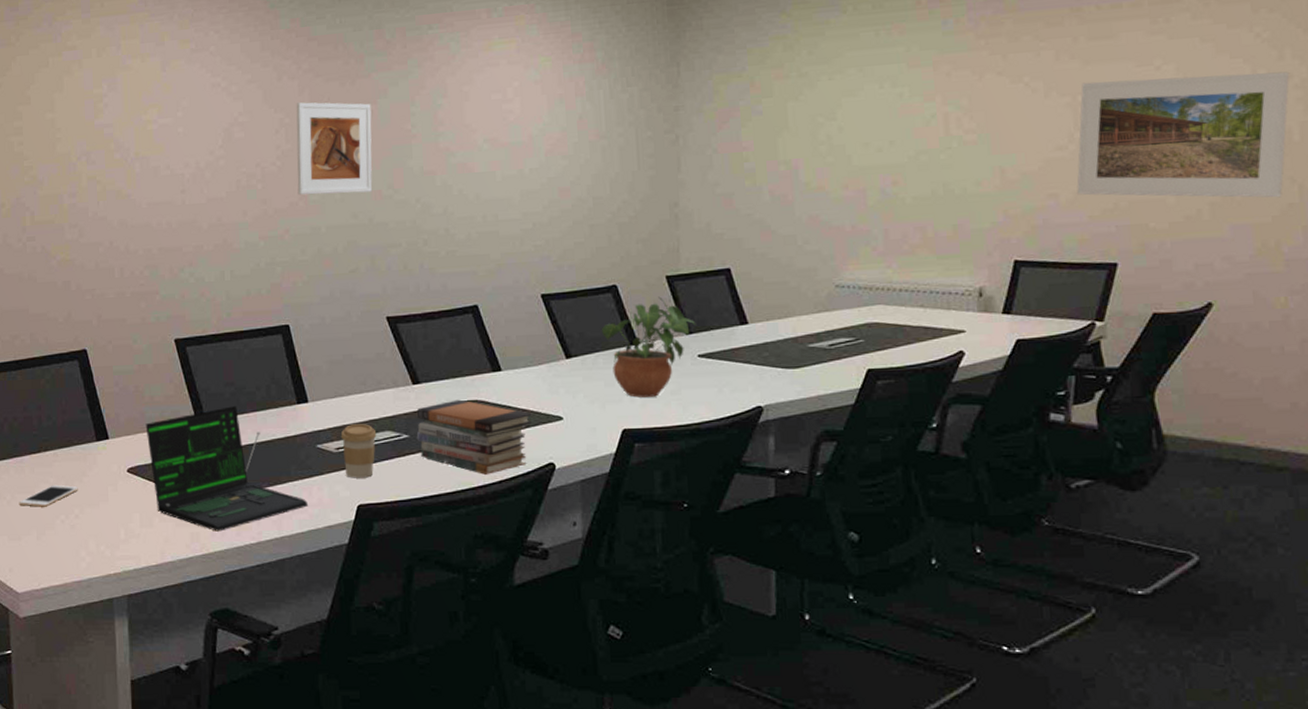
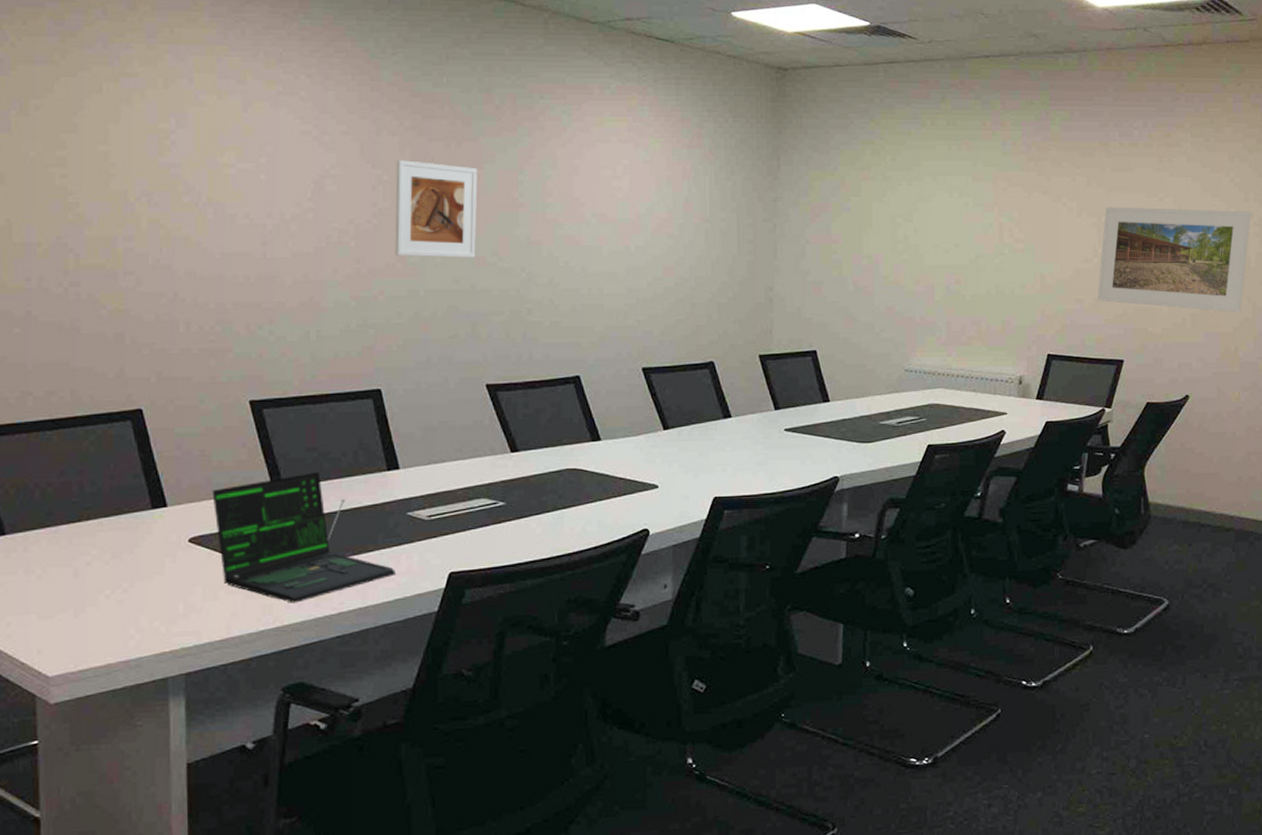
cell phone: present [18,484,78,507] -> none [51,557,128,582]
coffee cup: present [340,424,377,478] -> none [433,491,472,546]
book stack: present [416,399,532,475] -> none [513,468,629,541]
potted plant: present [601,296,696,398] -> none [697,374,784,468]

